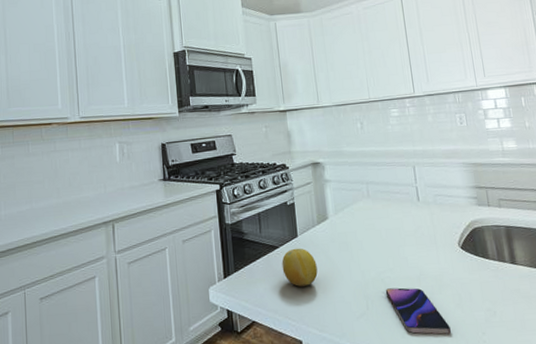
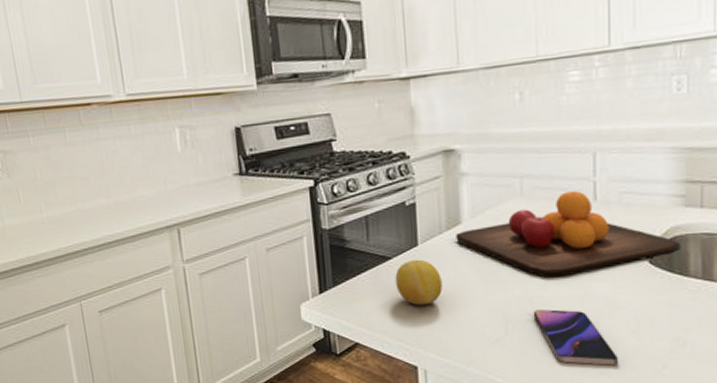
chopping board: none [325,194,481,262] -> present [456,191,681,278]

